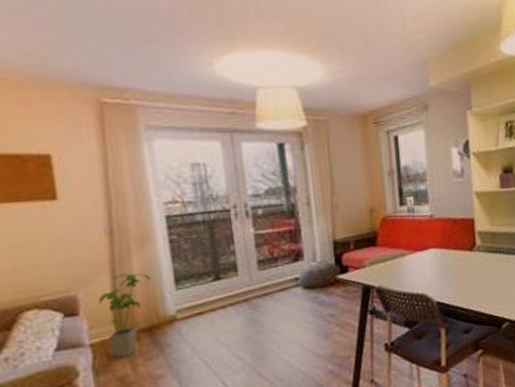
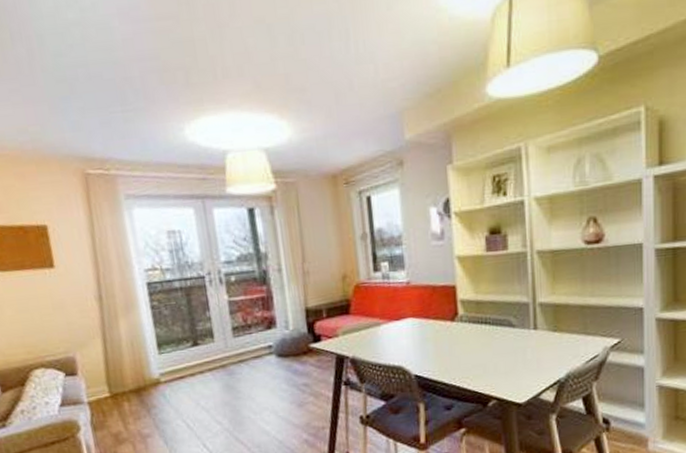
house plant: present [99,273,151,358] -> none [93,337,136,416]

